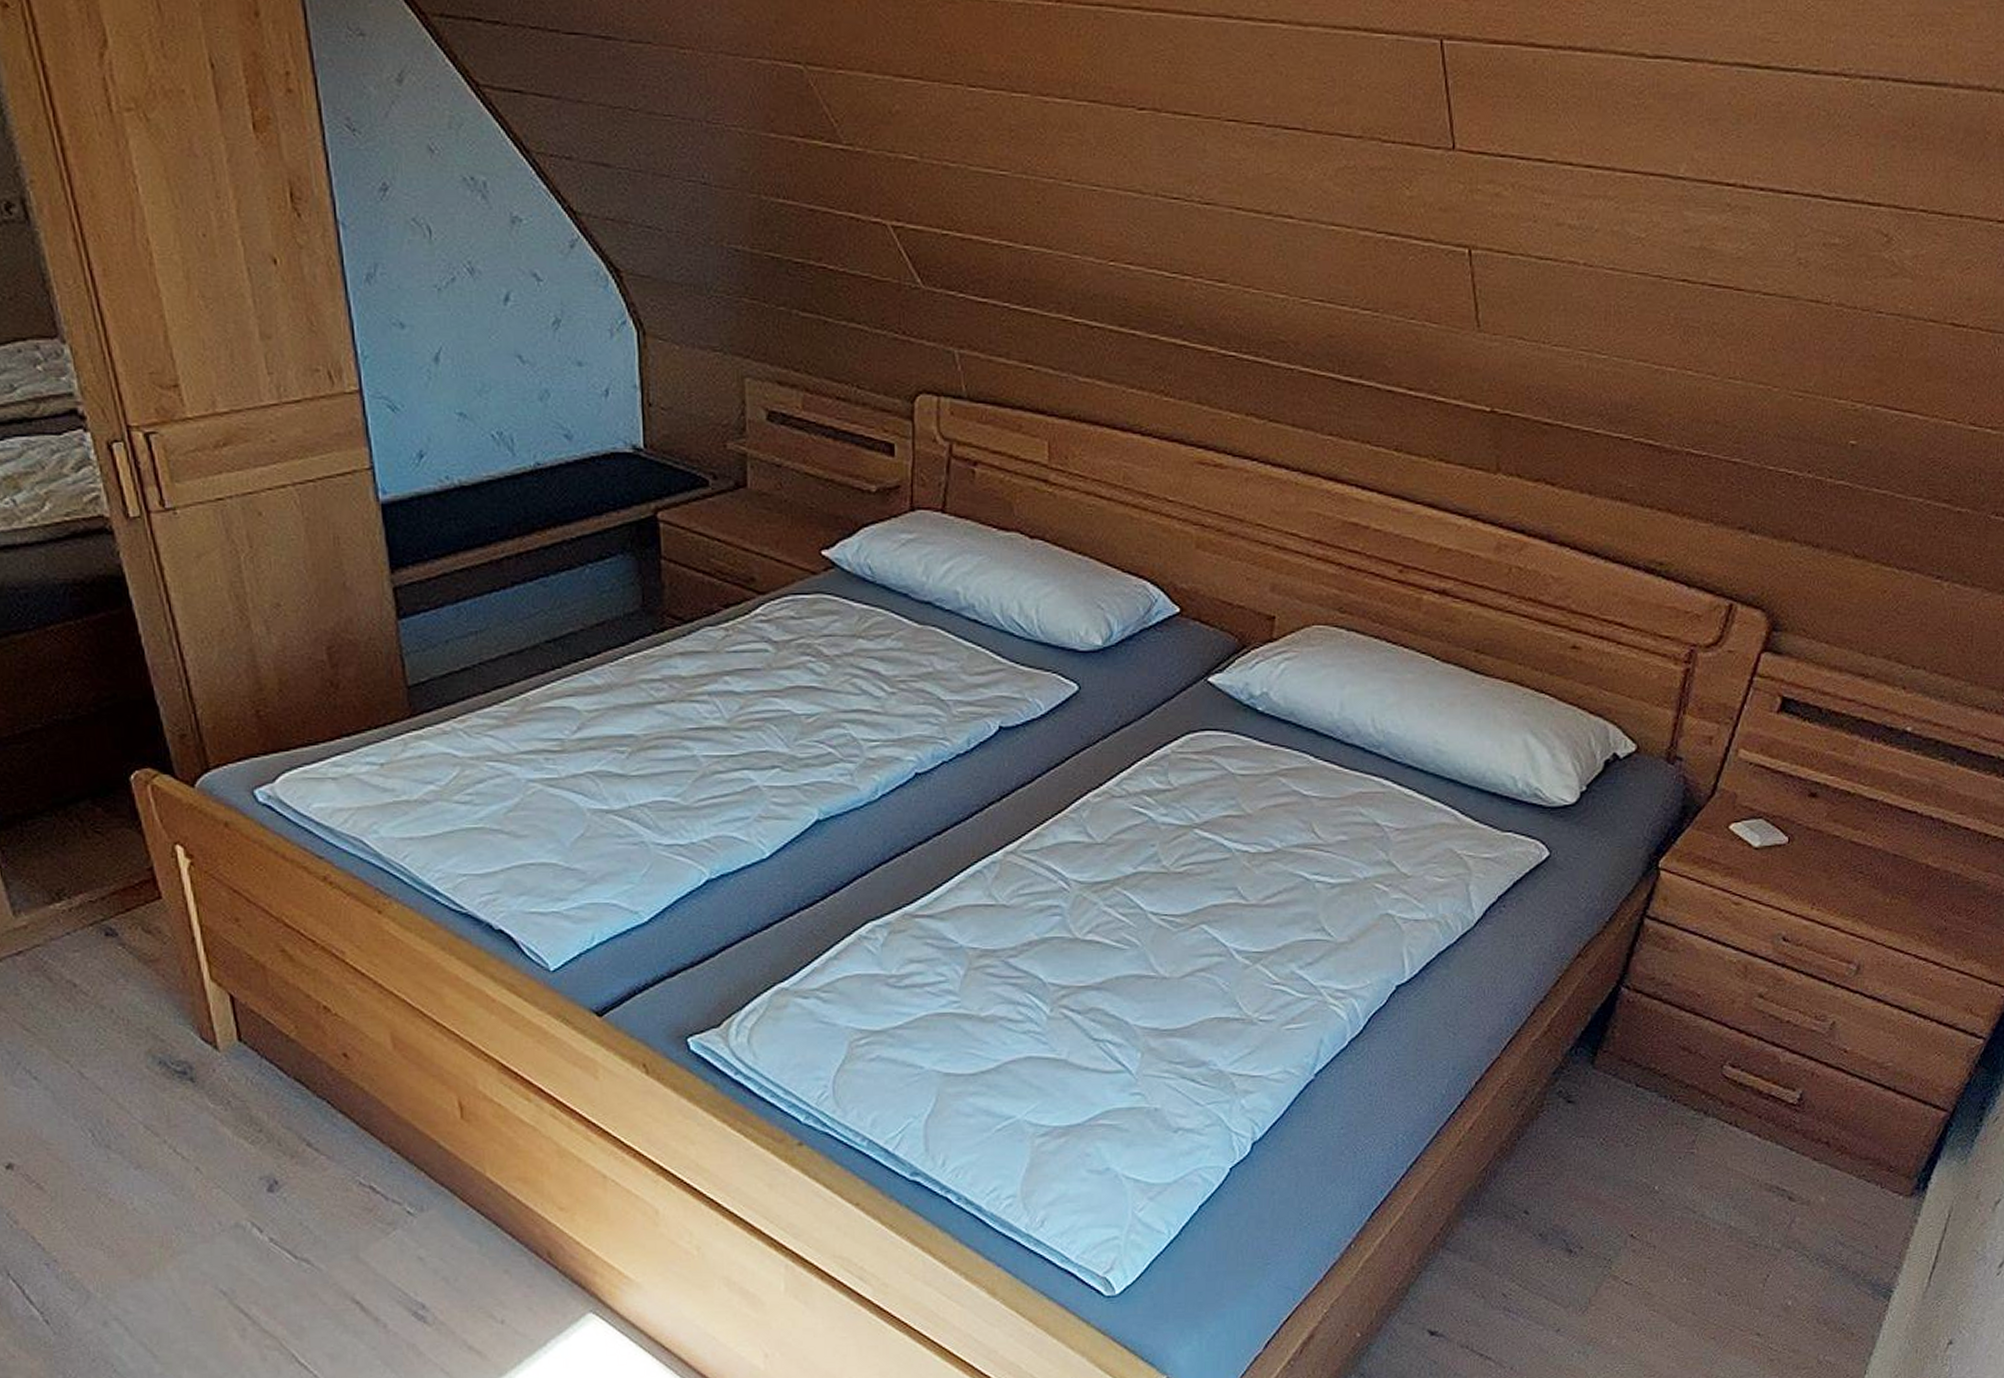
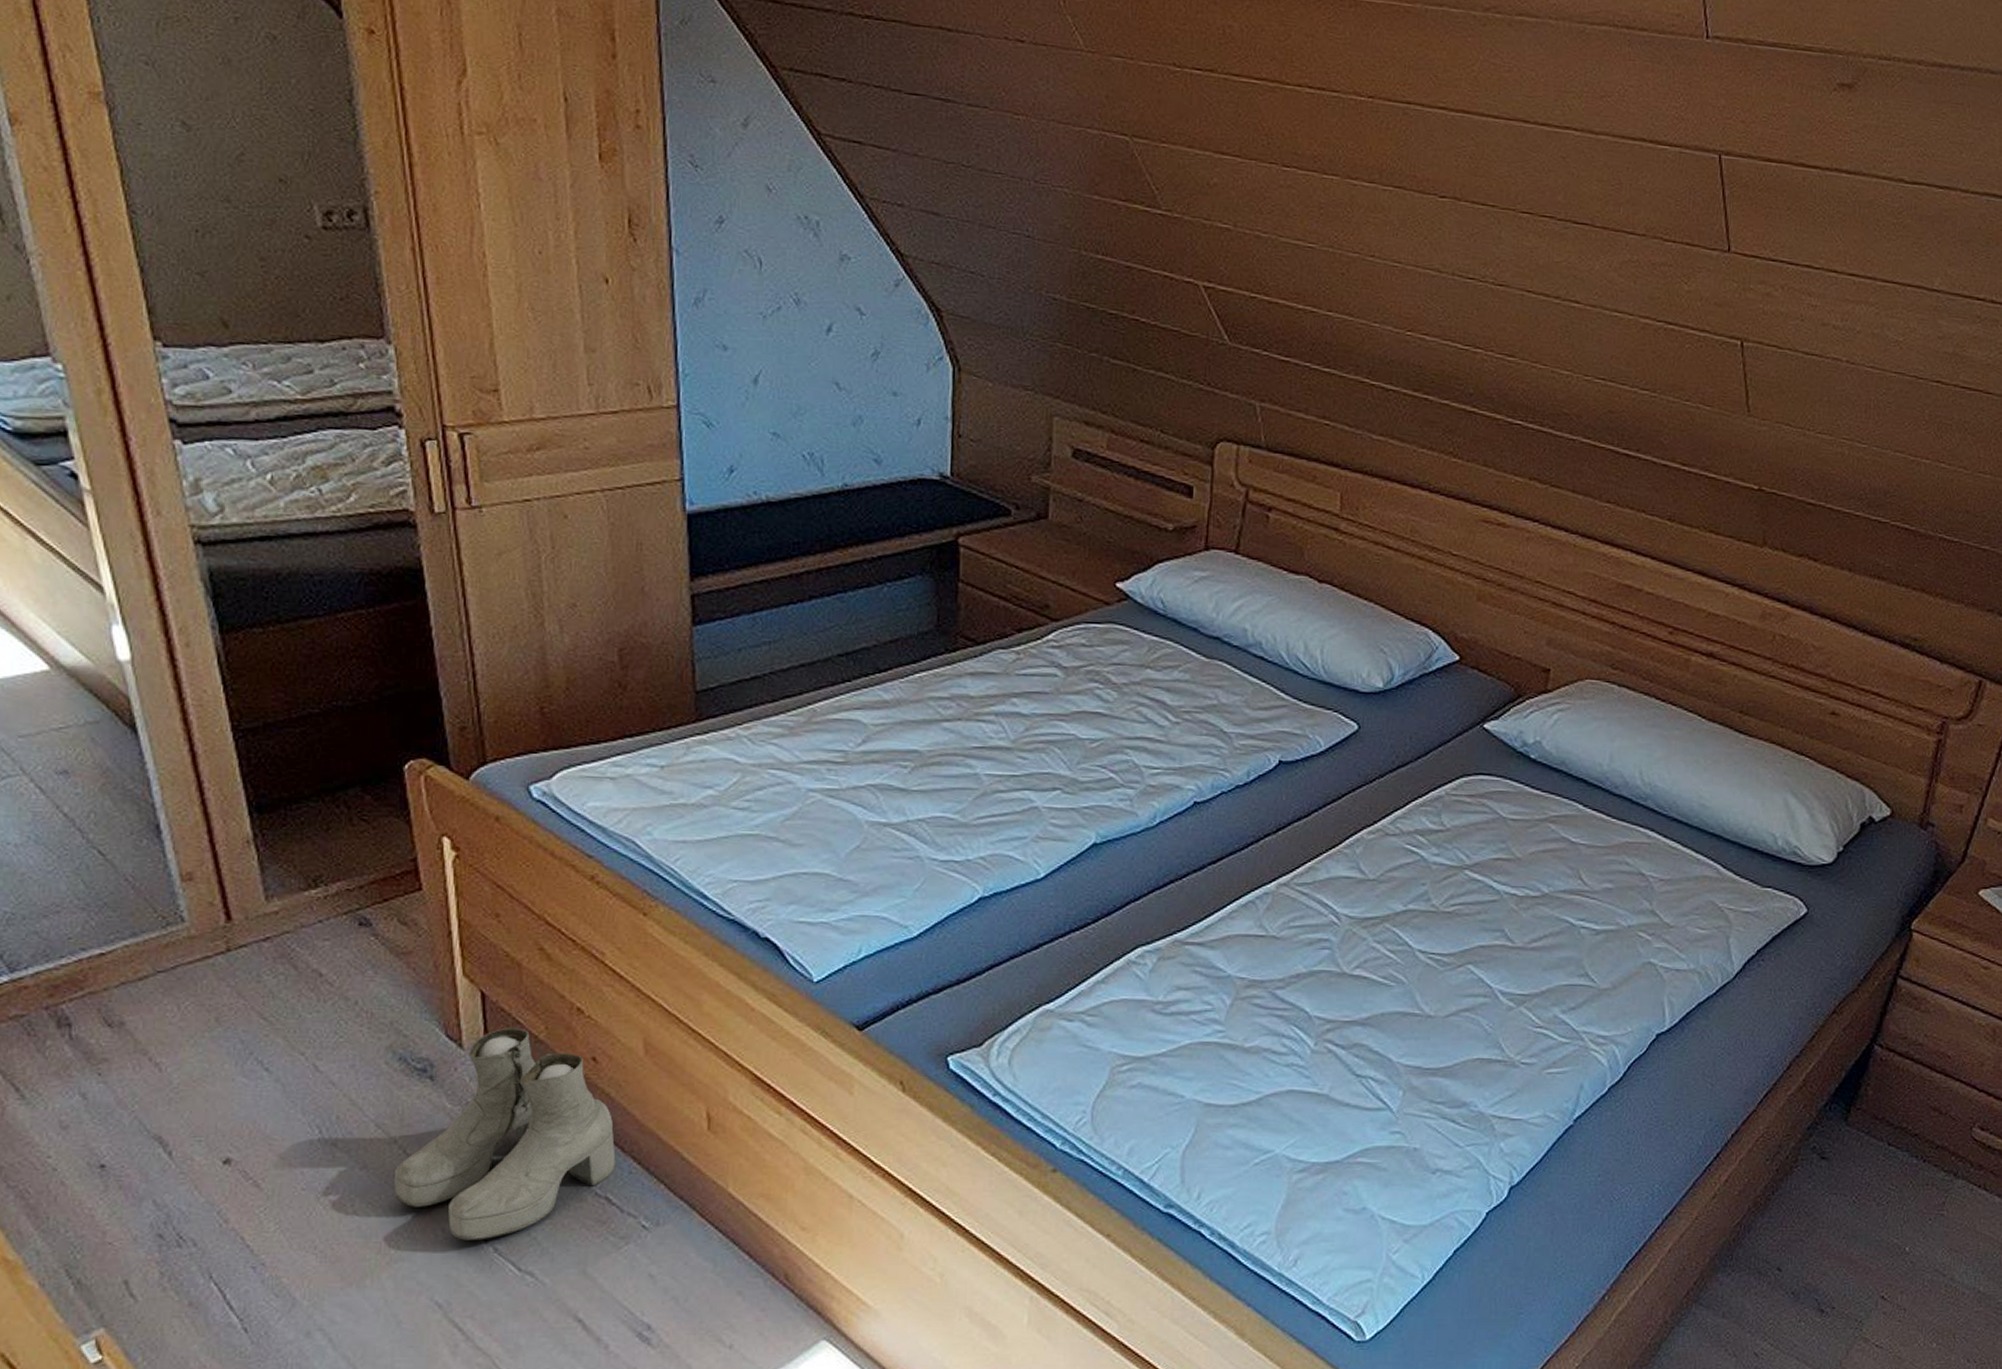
boots: none [168,1028,376,1232] -> present [394,1027,616,1240]

